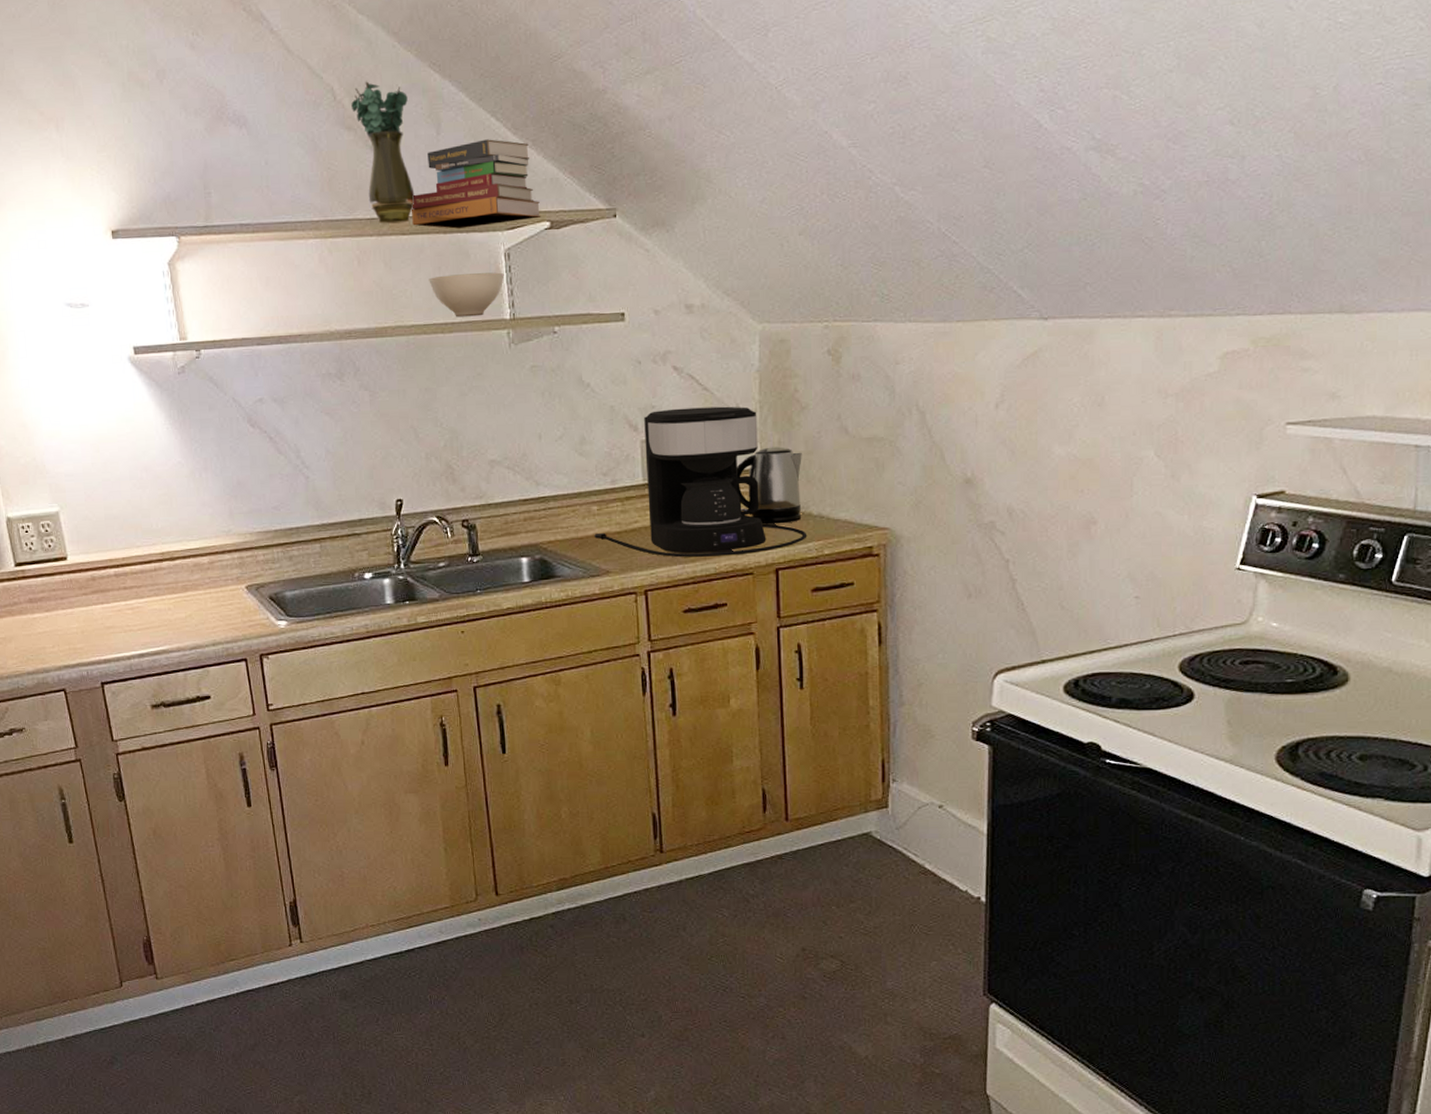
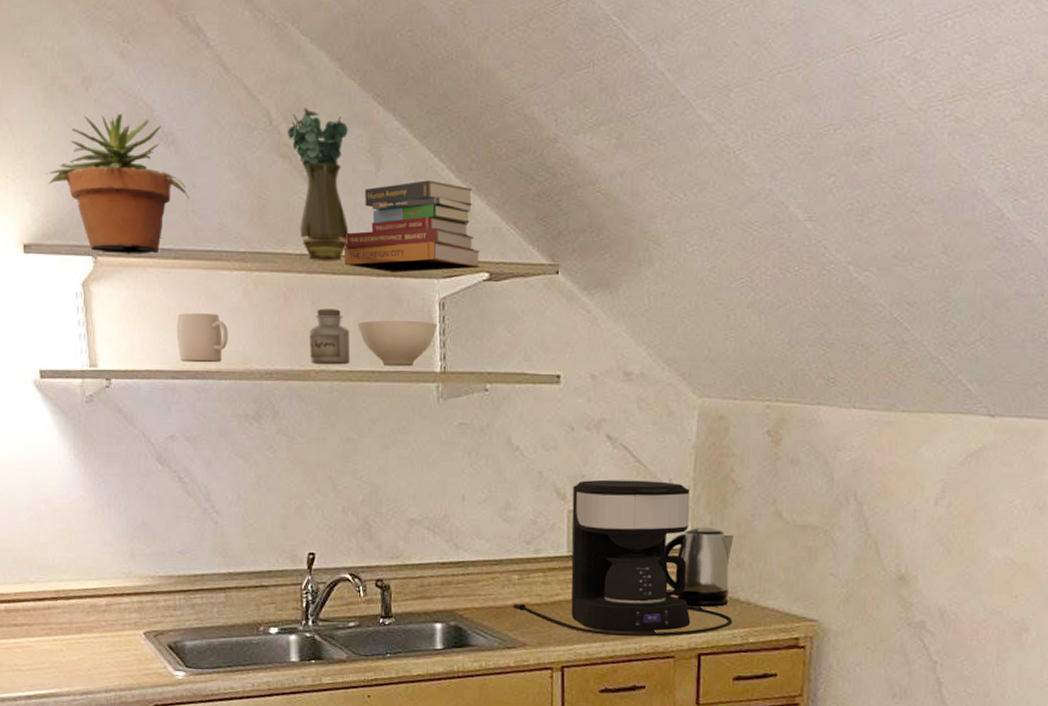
potted plant: none [128,102,263,233] -> present [46,114,189,255]
mug: none [258,281,308,329] -> present [176,313,228,363]
jar: none [384,267,424,321] -> present [310,308,351,365]

